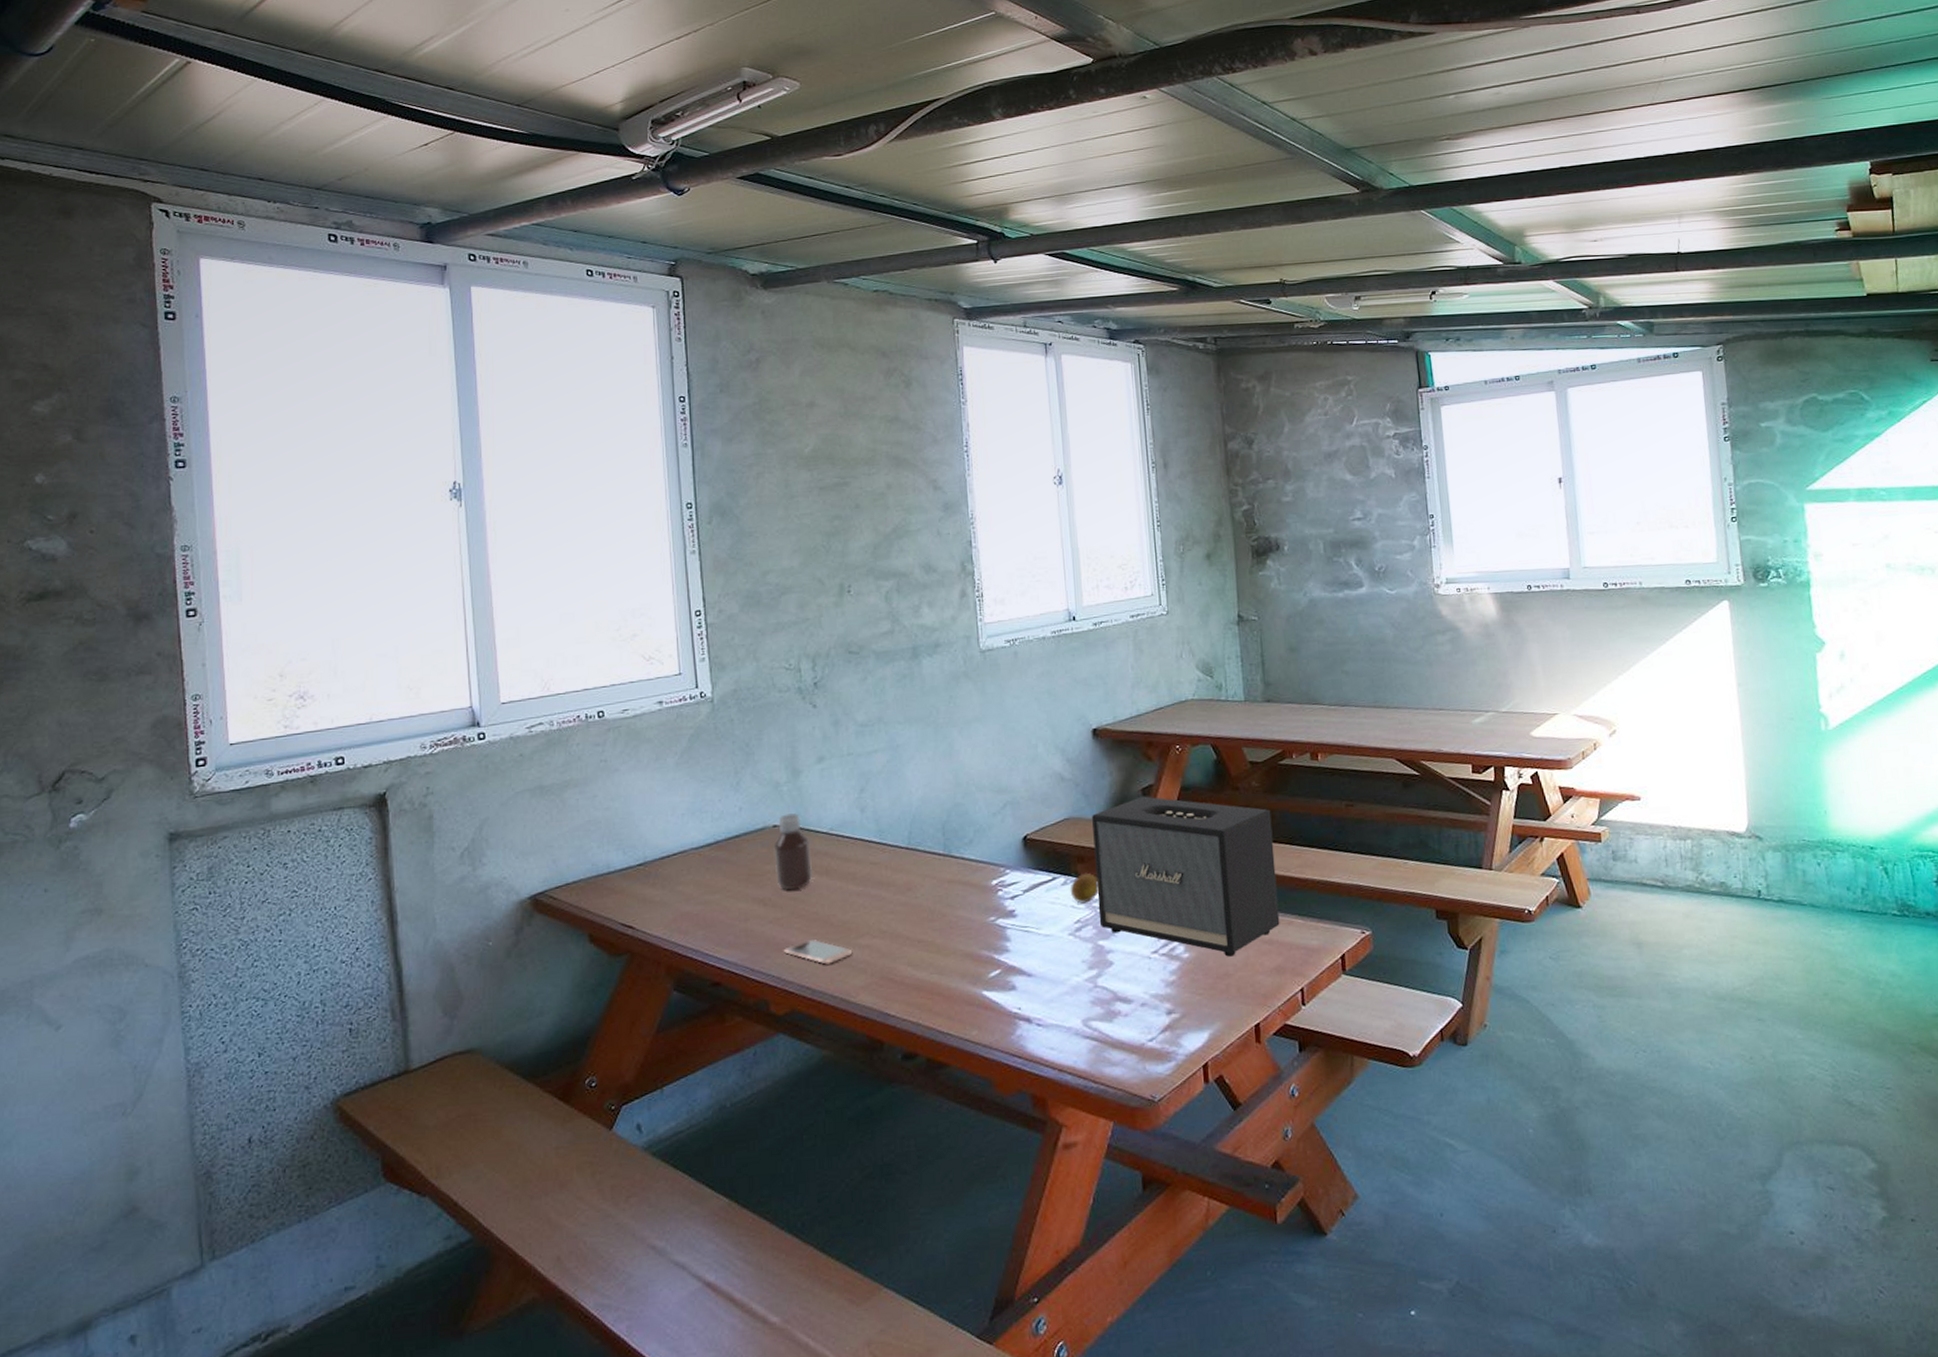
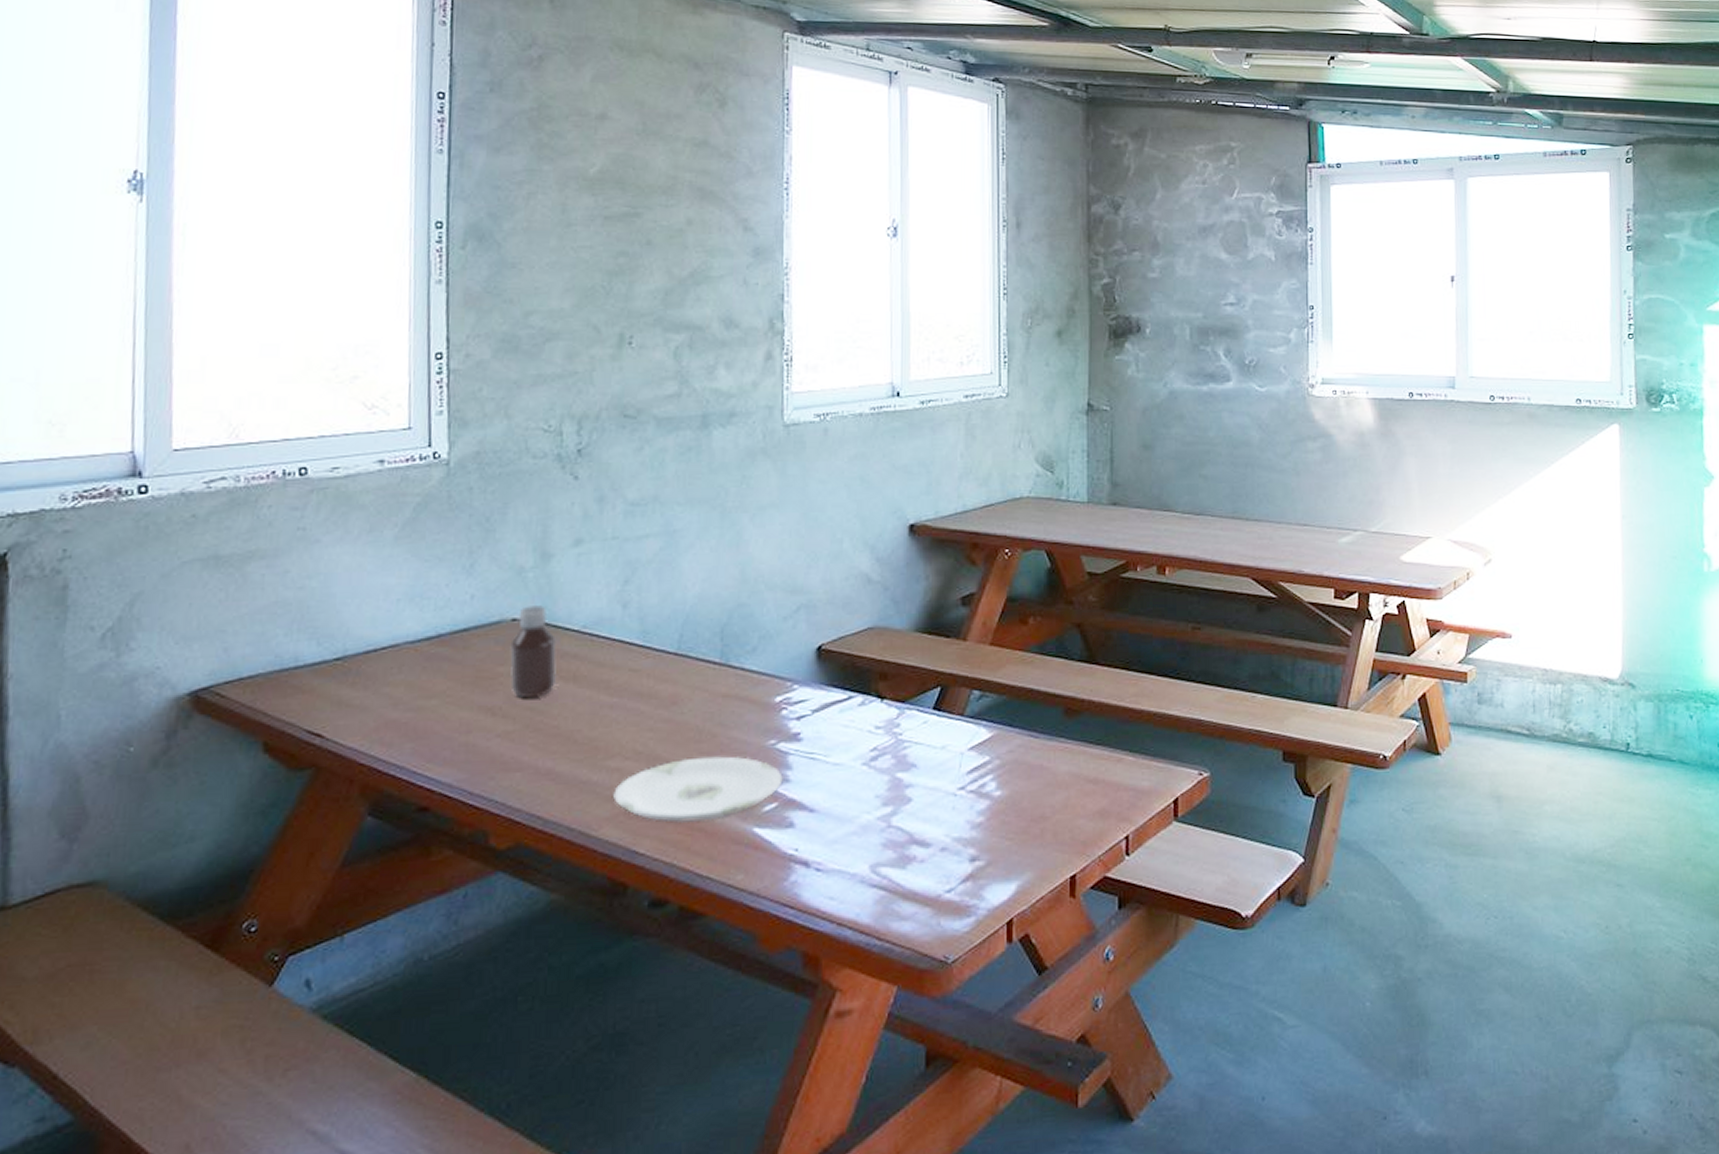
smartphone: present [783,939,852,965] -> none [512,758,597,790]
plate: none [866,932,1004,989] -> present [613,756,783,823]
fruit: present [1070,873,1099,904] -> none [867,693,902,728]
speaker: present [1092,796,1280,957] -> none [899,606,1108,797]

